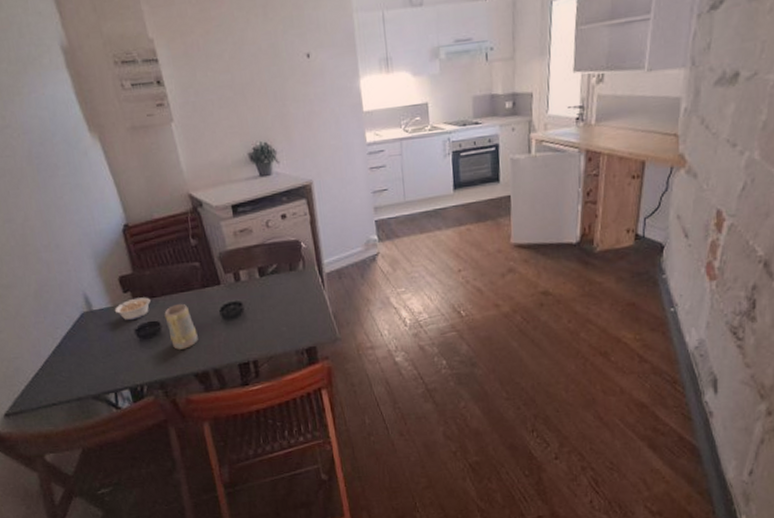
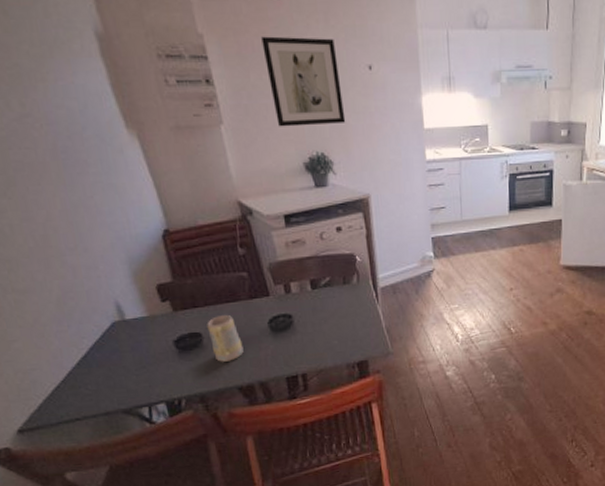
legume: present [114,297,151,321] -> none [150,307,192,332]
wall art: none [205,31,287,121] -> present [261,36,346,127]

